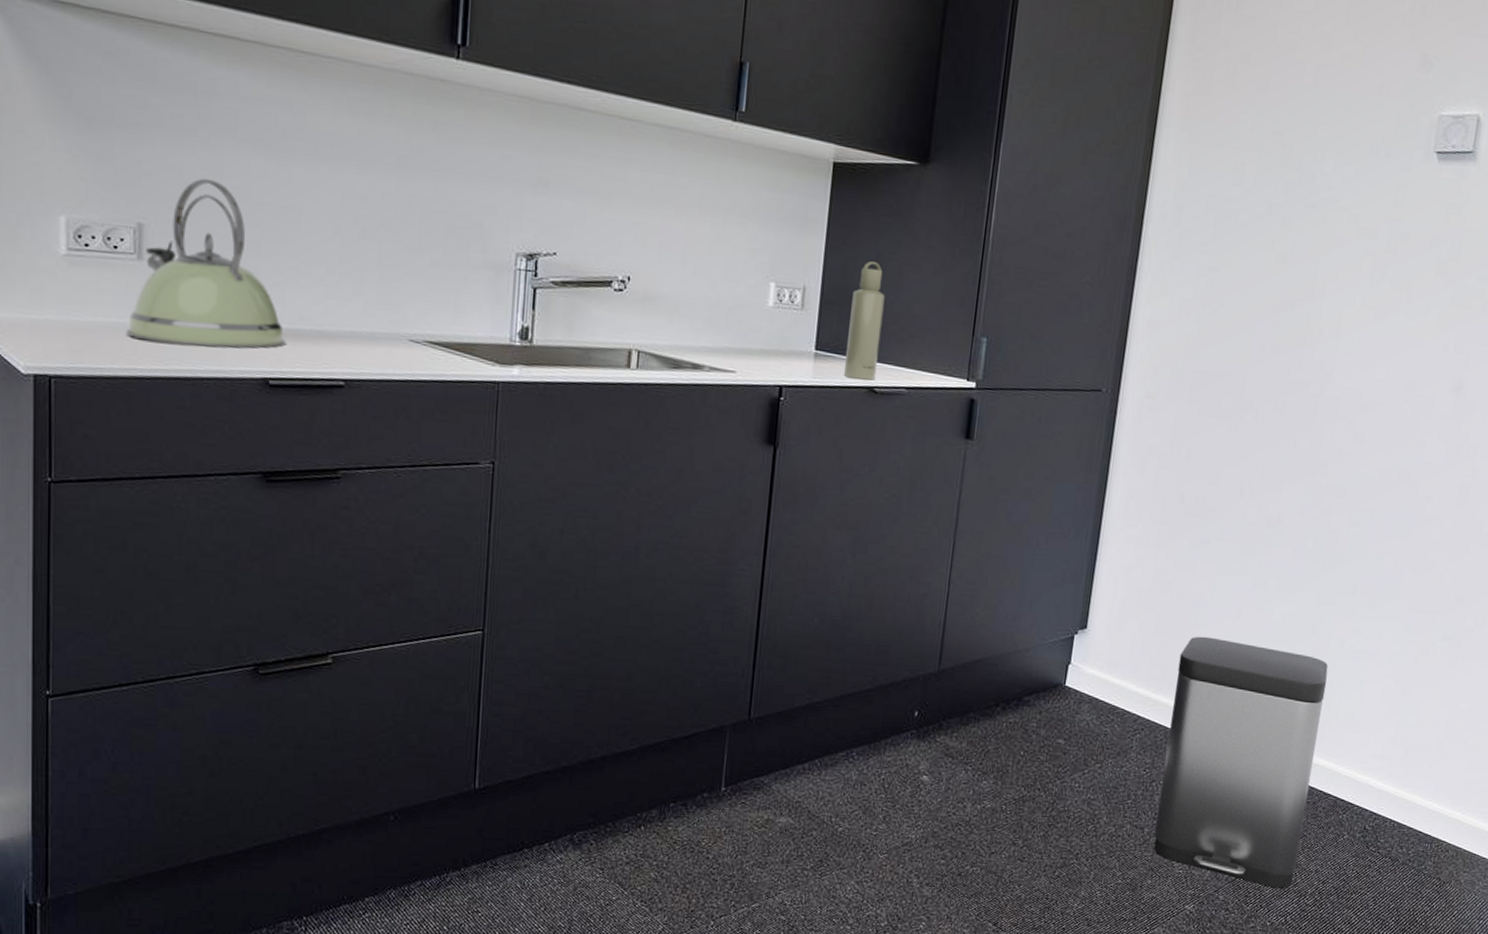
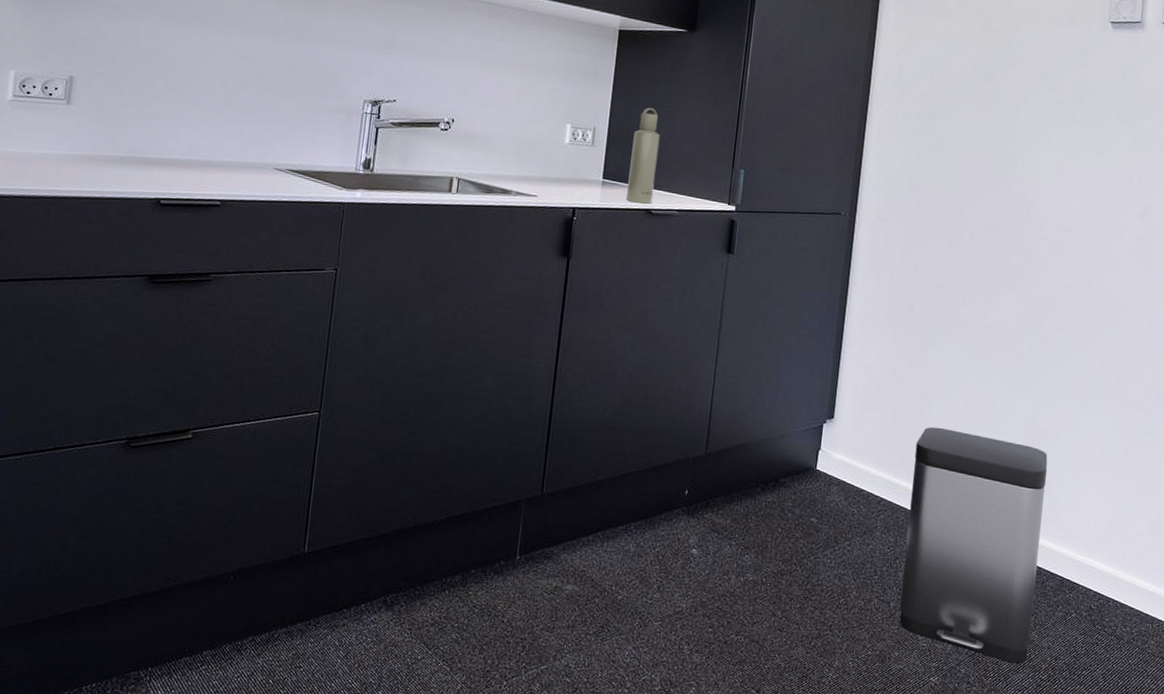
kettle: present [126,178,285,349] -> none [51,41,176,175]

